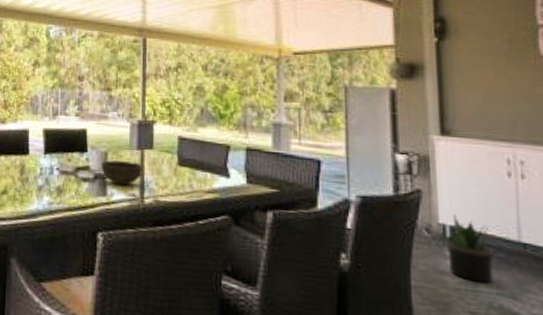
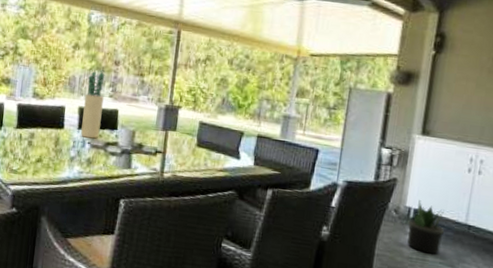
vase: none [48,83,70,164] -> present [81,66,106,139]
bowl: present [101,160,143,185] -> none [128,138,166,161]

